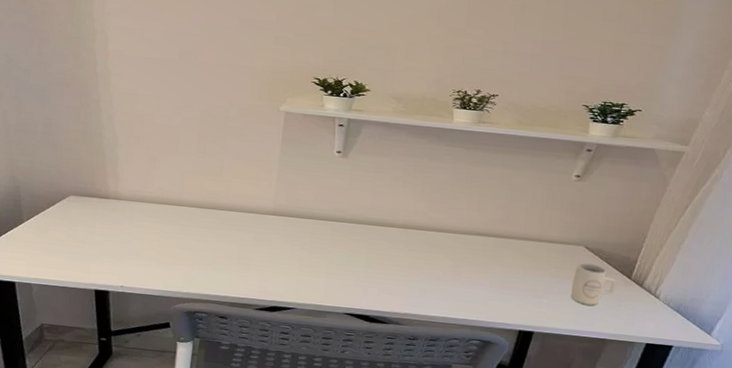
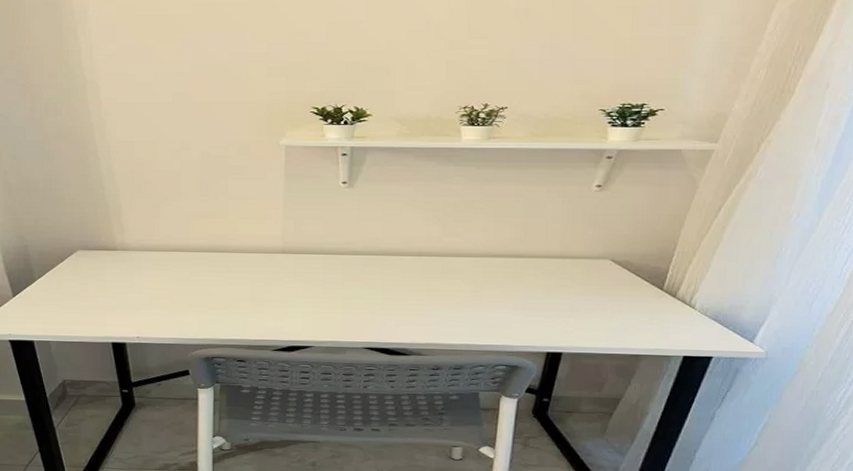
mug: present [571,262,617,306] -> none [600,276,648,321]

